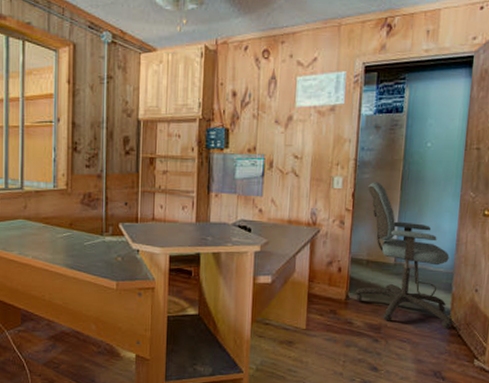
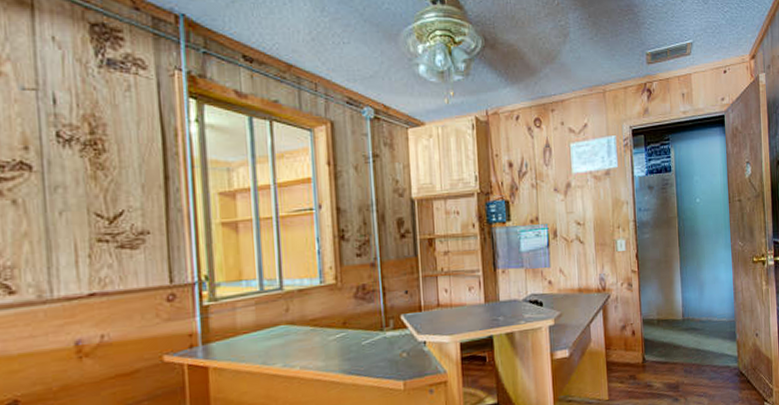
office chair: present [355,182,453,329] -> none [649,240,742,378]

